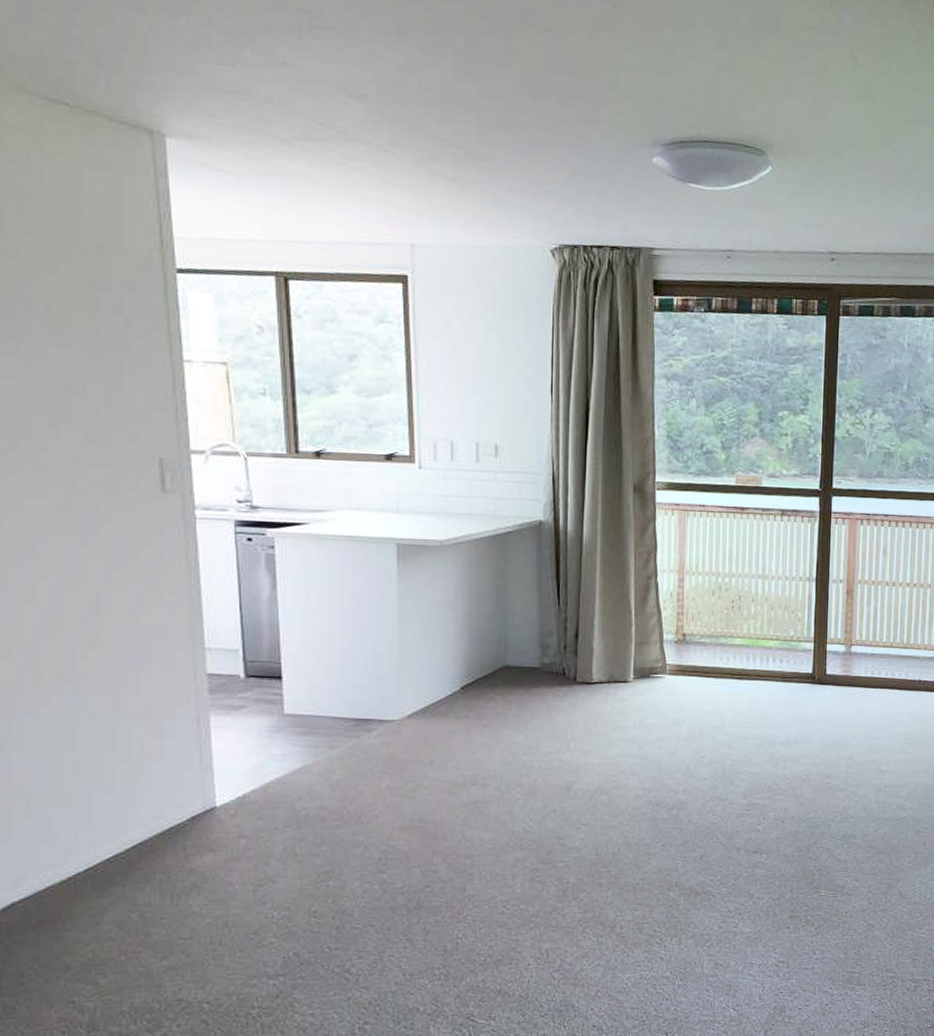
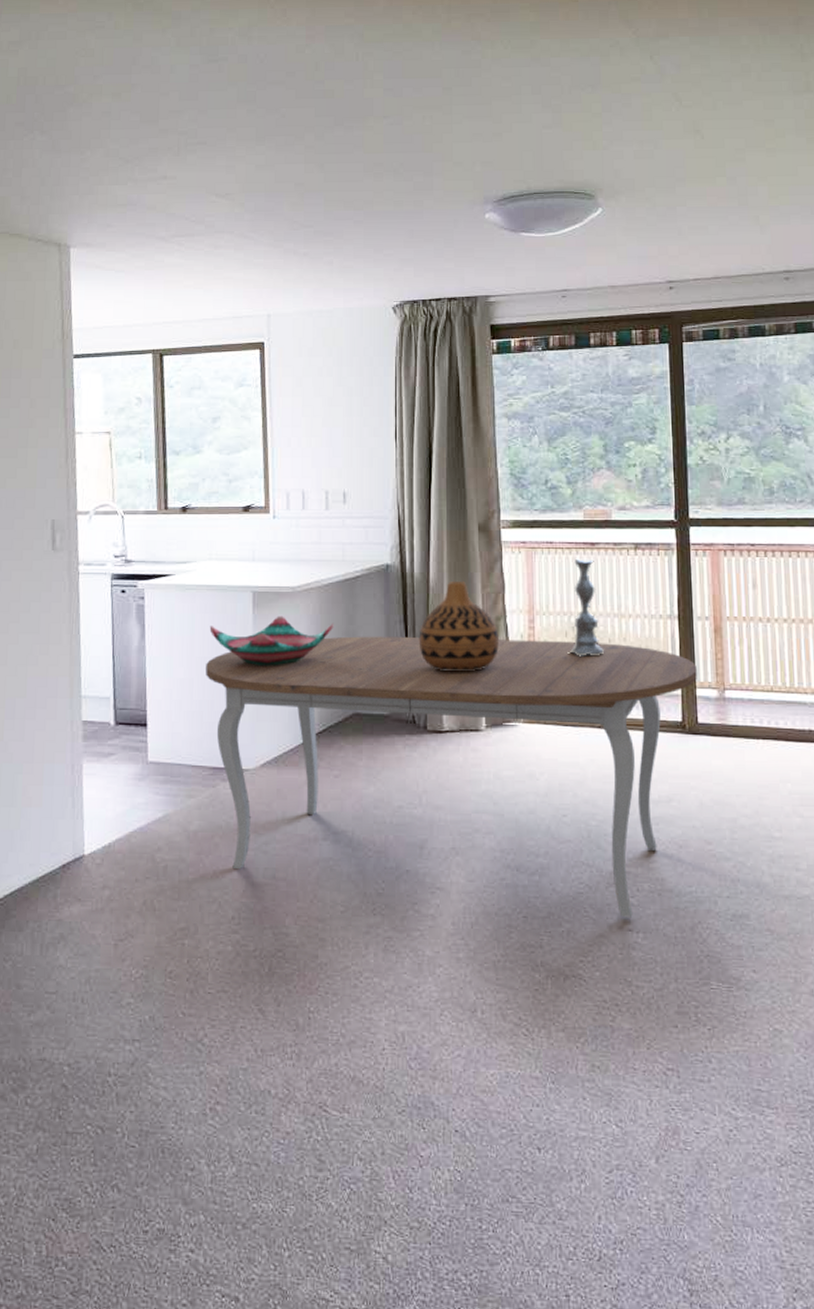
dining table: none [346,591,829,843] -> present [206,636,697,918]
decorative bowl: none [349,569,484,620] -> present [209,616,334,666]
vase: none [570,540,649,627] -> present [418,582,499,672]
candlestick: none [715,522,748,614] -> present [569,558,605,656]

